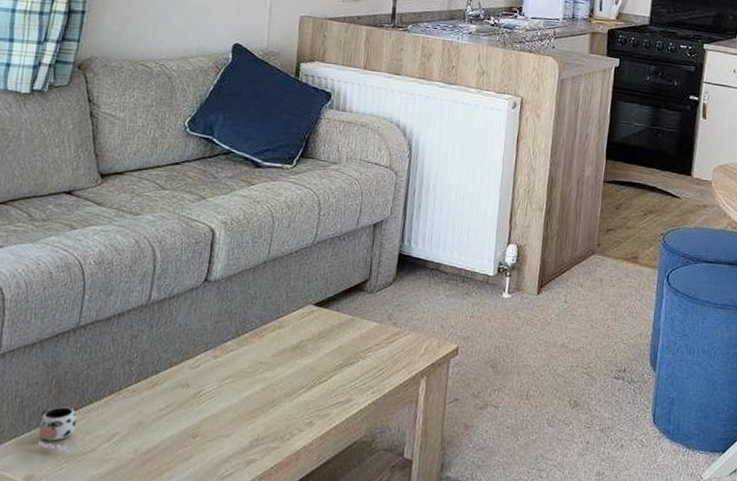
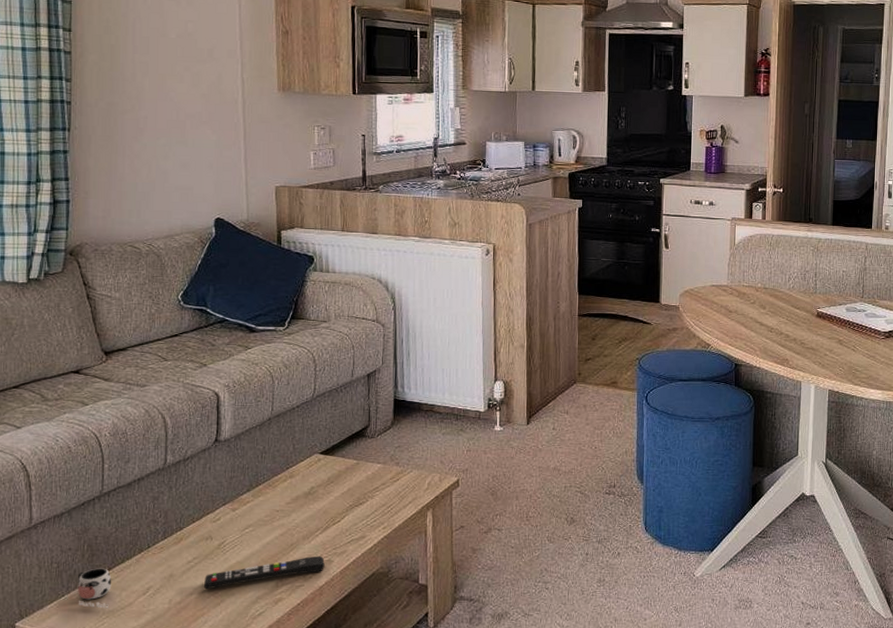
remote control: none [174,416,306,442] -> present [204,556,325,590]

